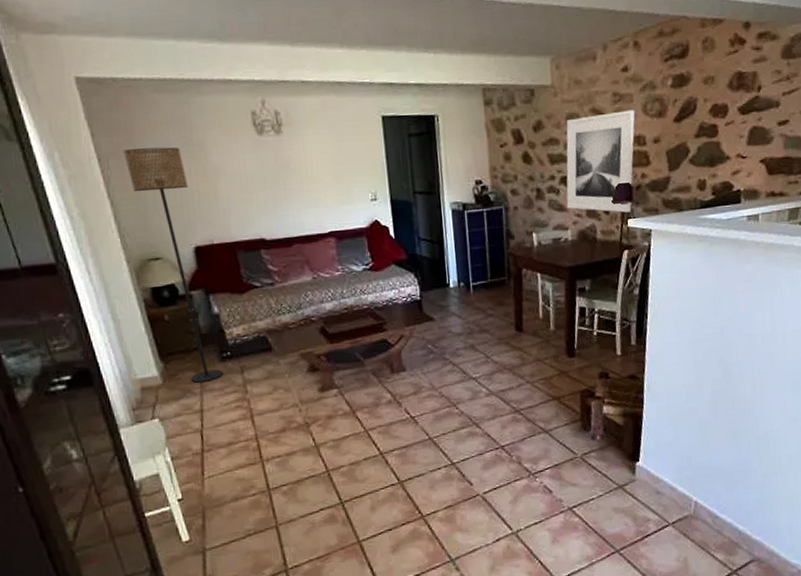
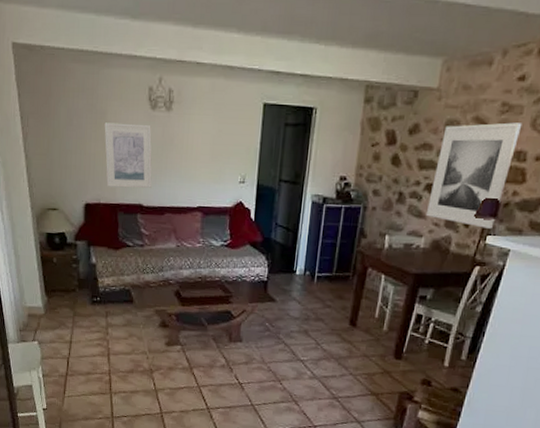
floor lamp: present [123,147,222,383] -> none [41,111,91,319]
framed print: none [204,151,272,225] -> present [104,122,152,189]

